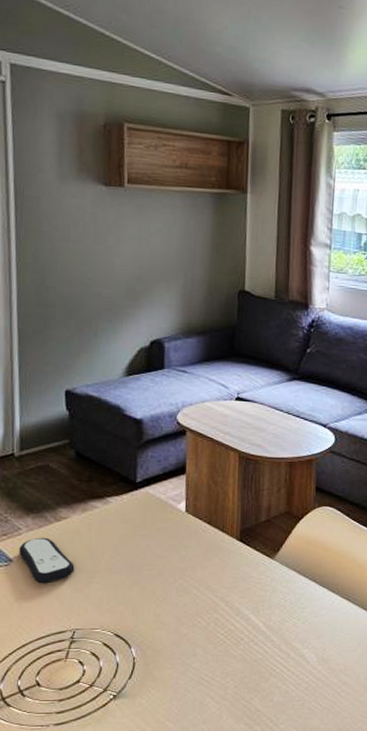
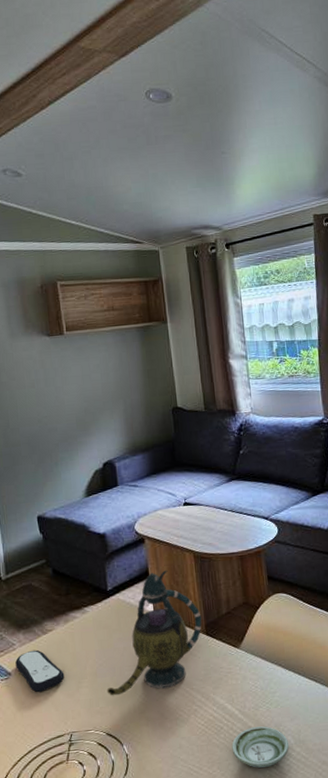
teapot: none [120,467,238,595] -> present [106,570,202,696]
saucer: none [249,641,311,684] -> present [231,726,289,769]

